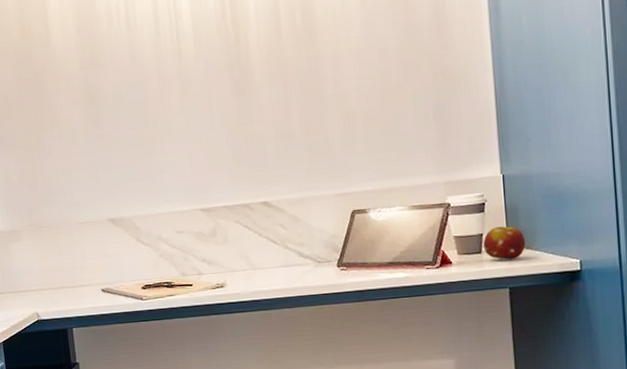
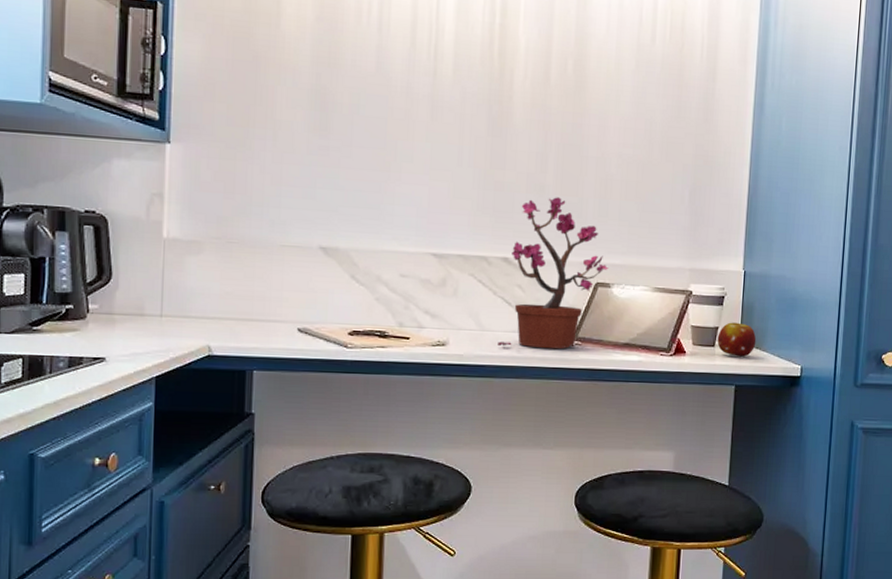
potted plant: none [269,138,363,281] -> present [497,197,609,350]

